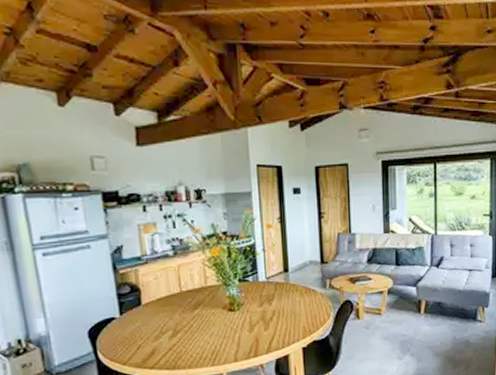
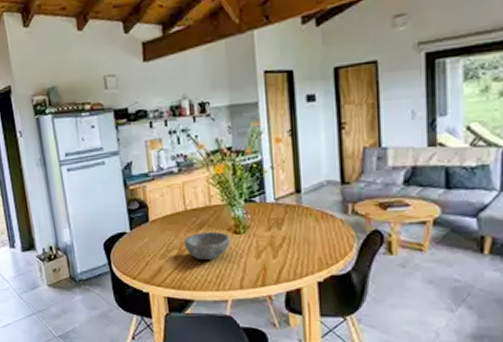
bowl: none [179,310,225,338] -> present [184,232,230,260]

